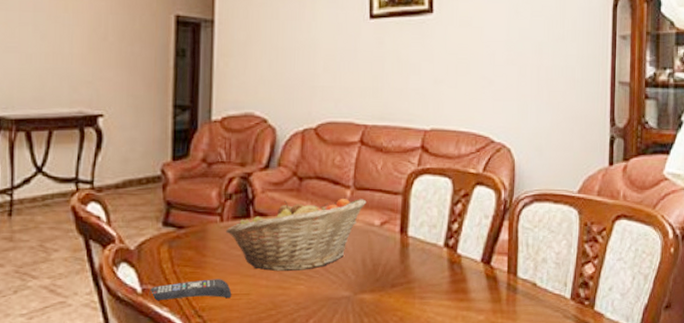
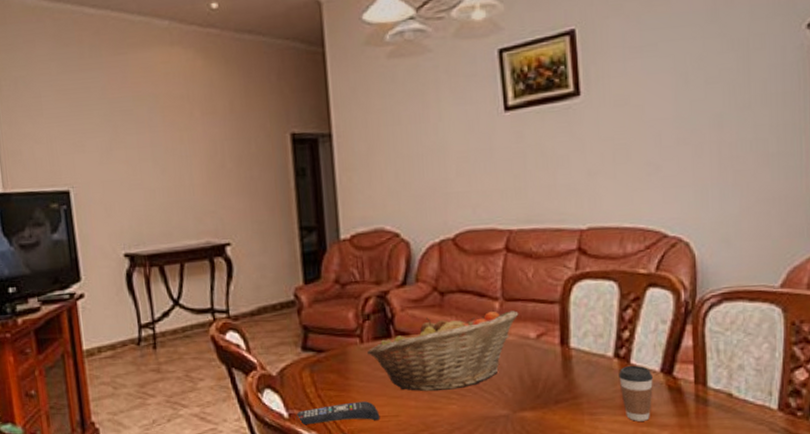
coffee cup: none [446,254,474,306] -> present [618,365,653,421]

